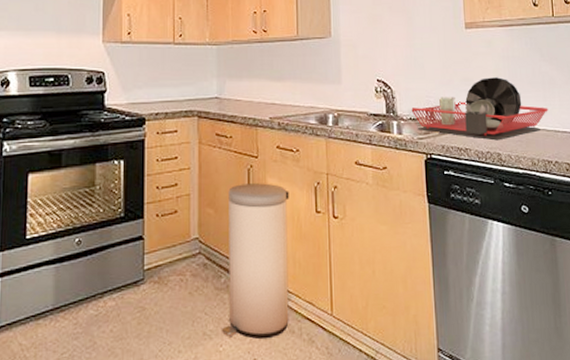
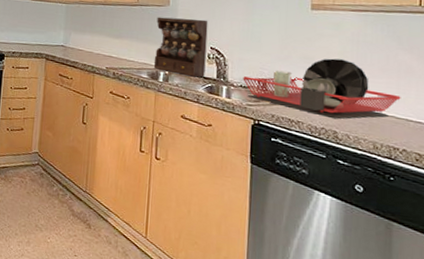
pedal bin: present [222,183,289,339] -> none [51,117,118,243]
spice rack: none [319,49,374,116] -> present [154,17,208,78]

